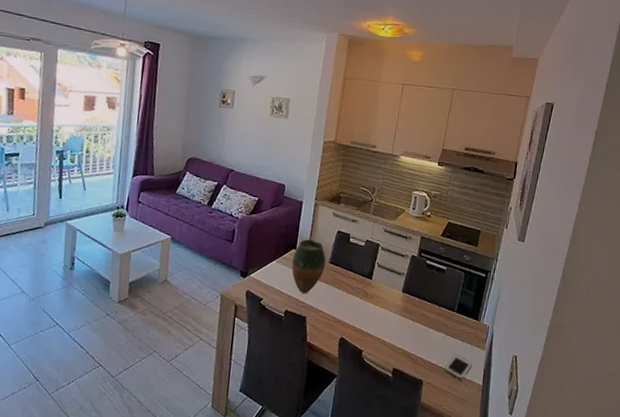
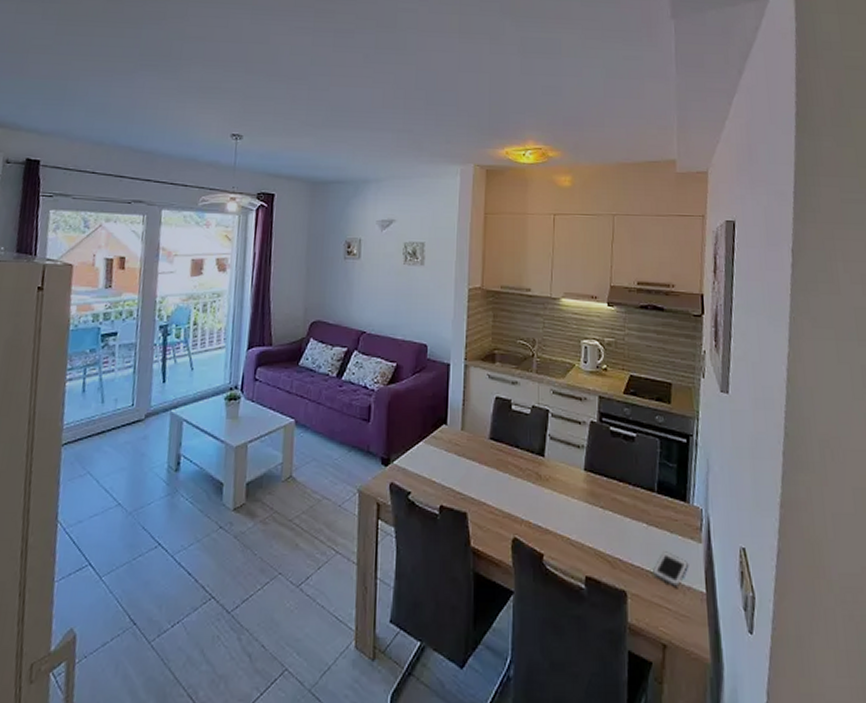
vase: present [291,239,326,293] -> none [443,410,485,481]

